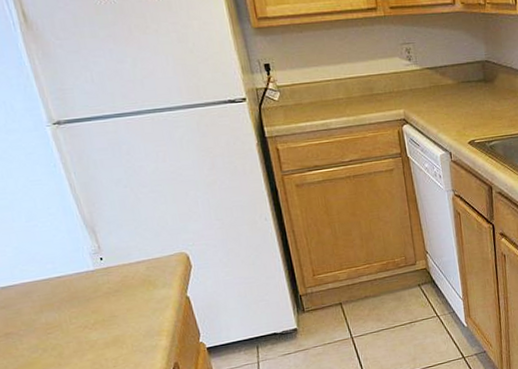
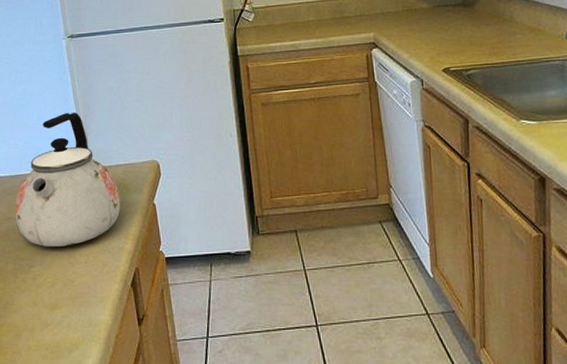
kettle: none [12,208,149,359] -> present [15,112,121,247]

